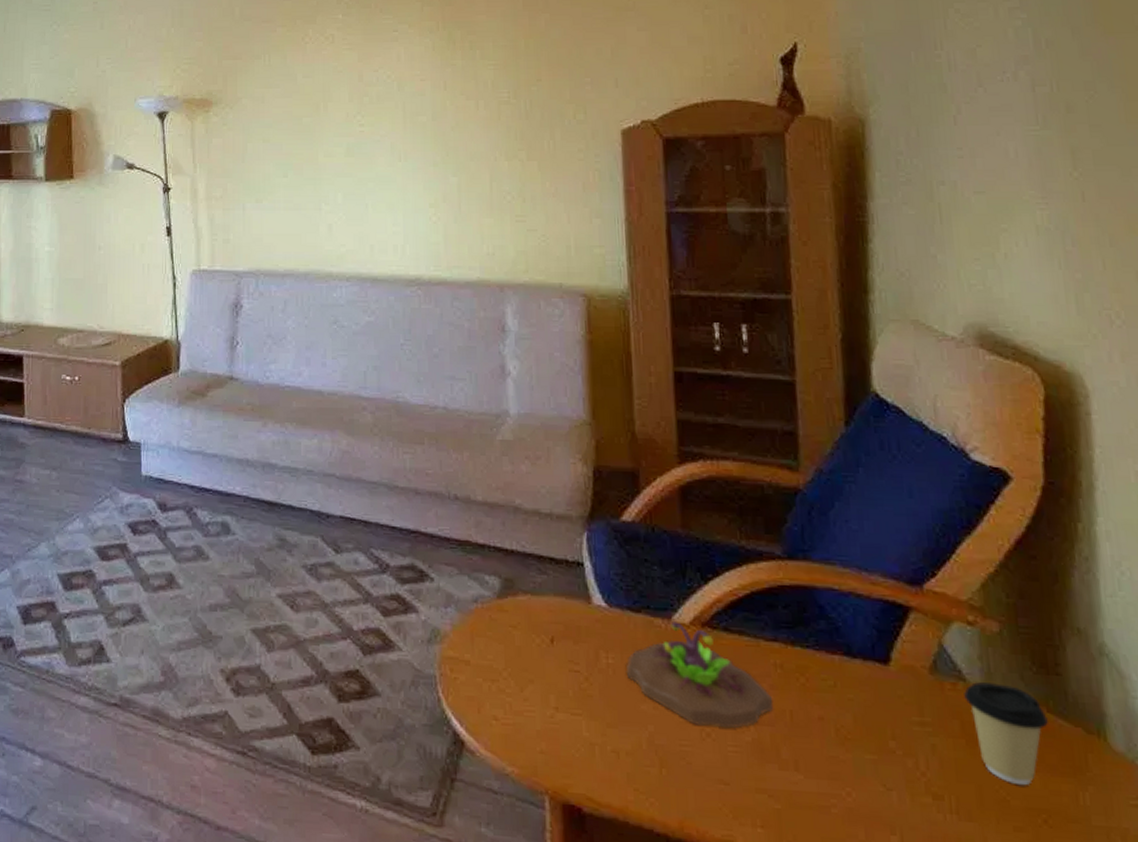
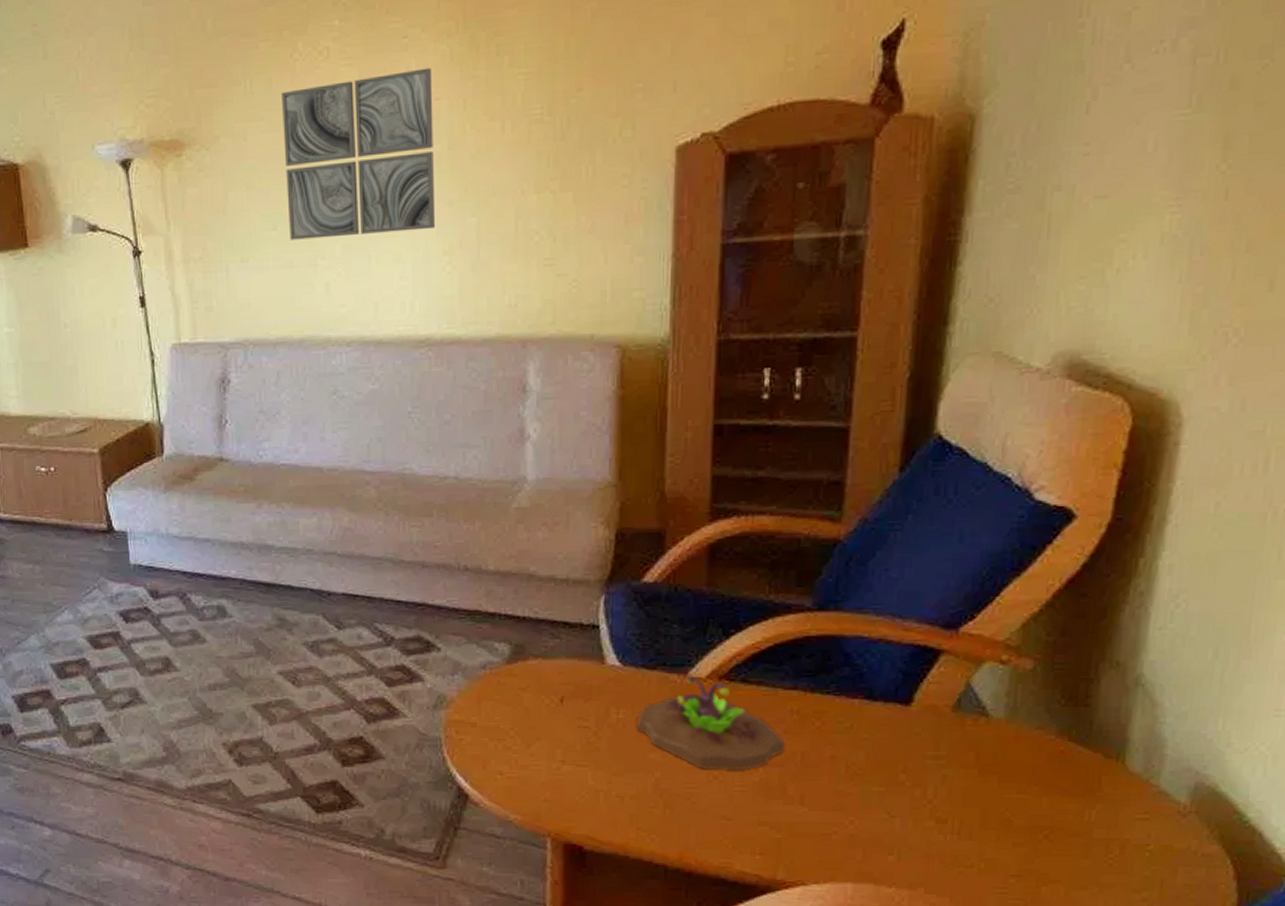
wall art: none [295,55,423,187] -> present [282,67,436,240]
coffee cup: present [964,682,1048,786] -> none [984,717,1067,807]

